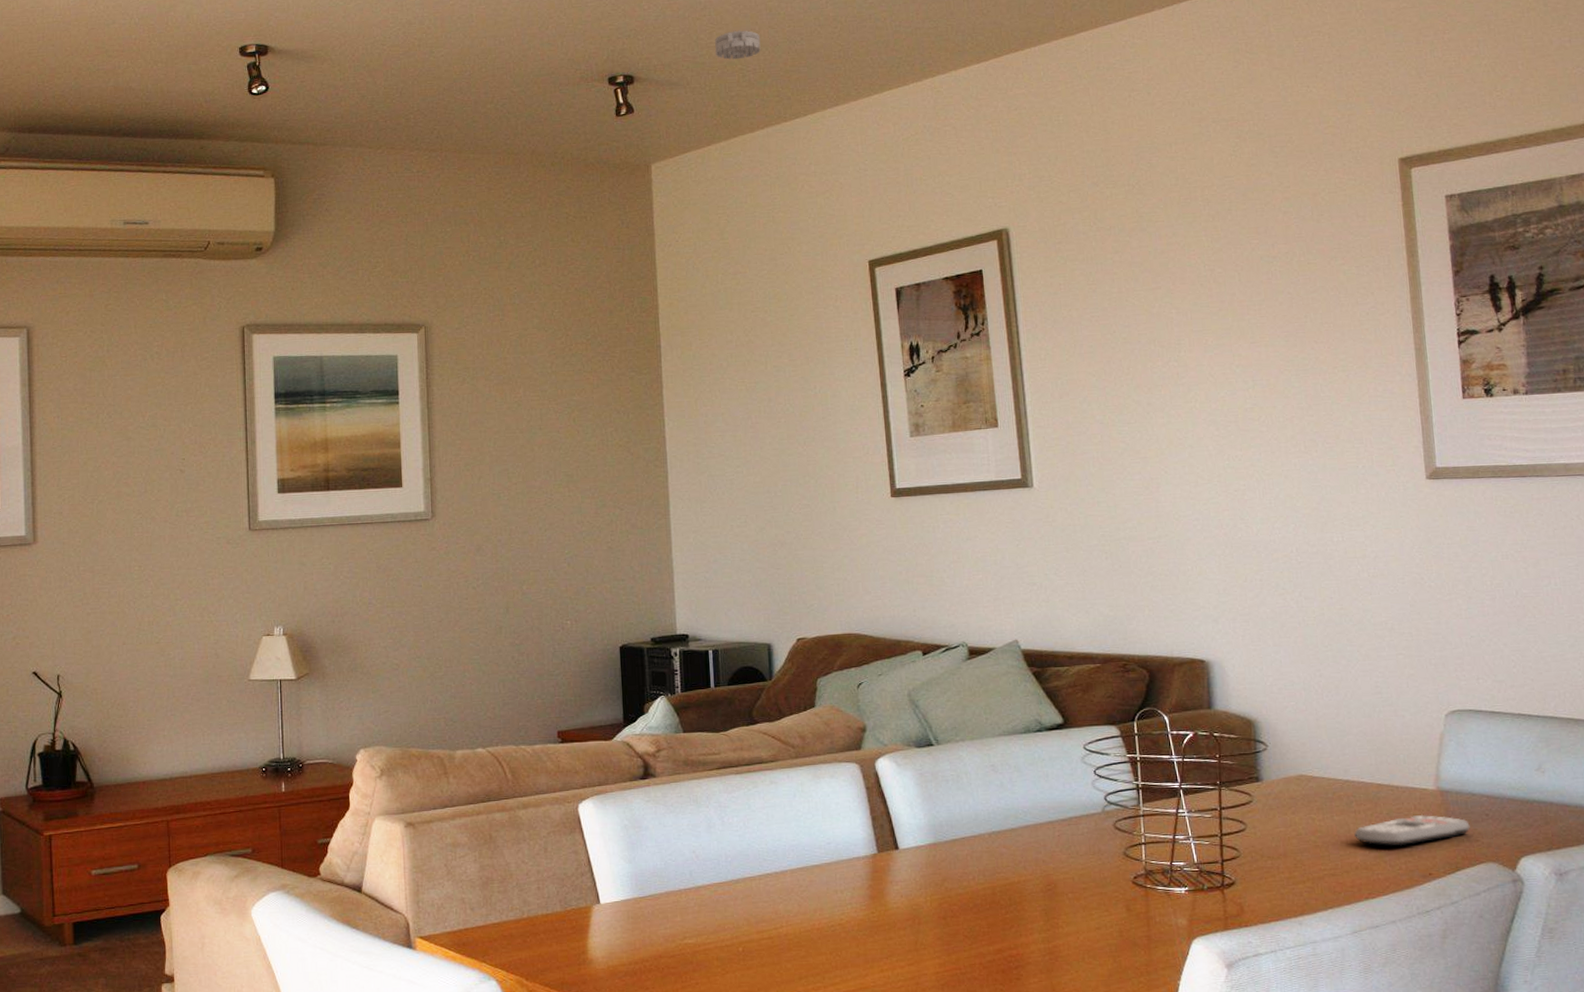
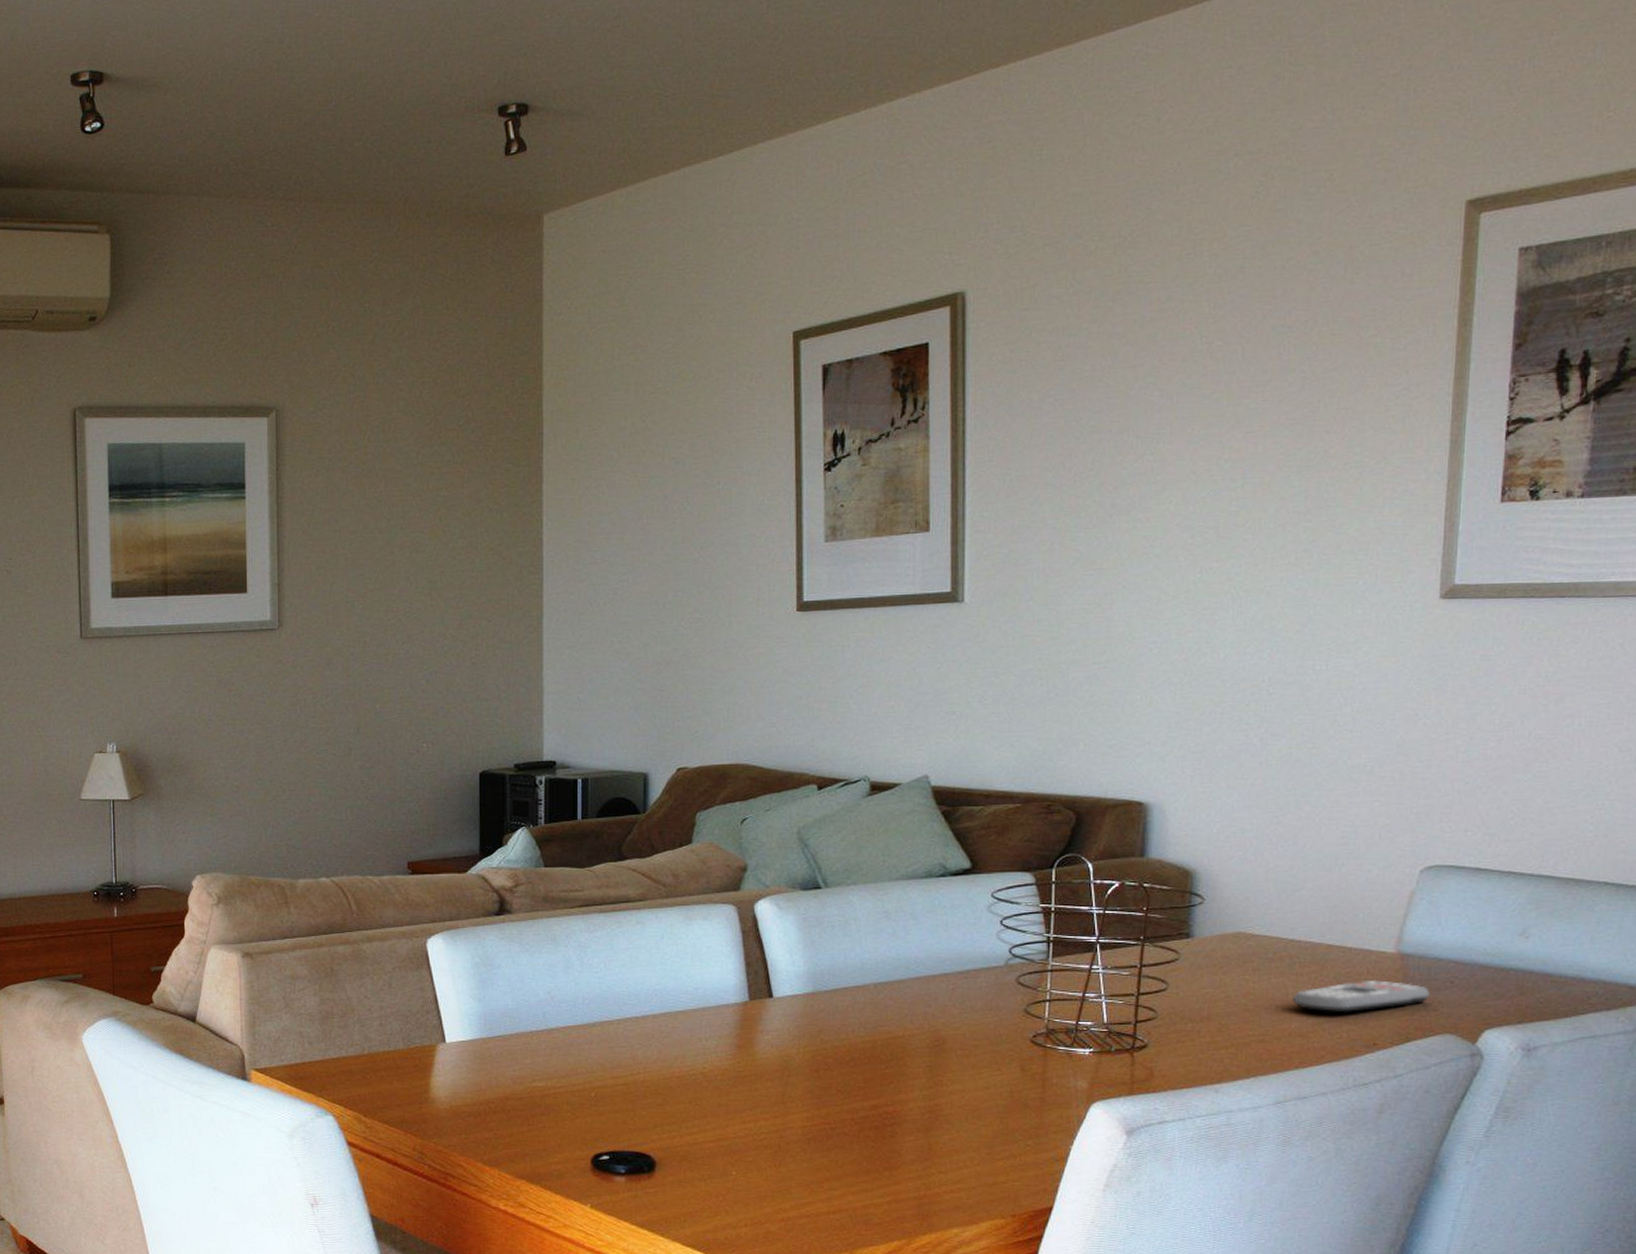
smoke detector: present [715,30,761,60] -> none [628,44,683,82]

